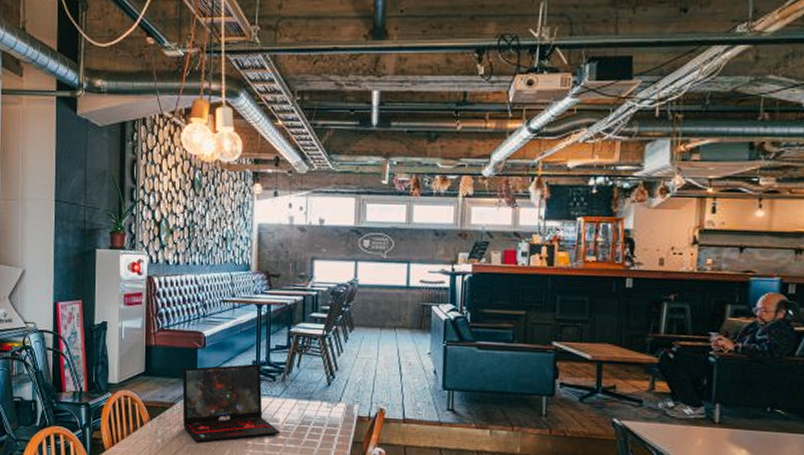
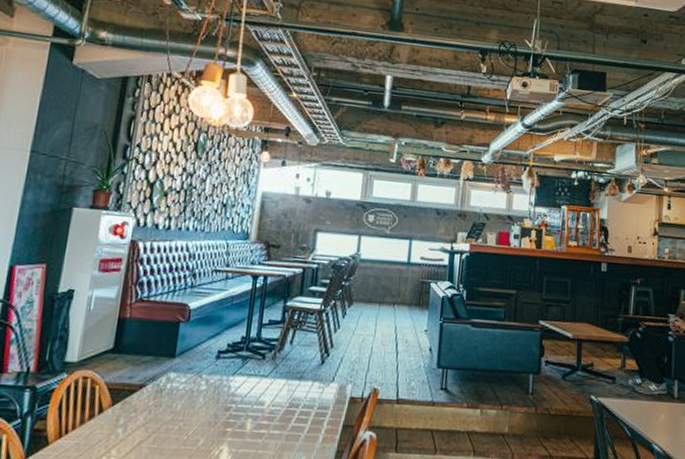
laptop: present [182,364,280,443] -> none [152,340,265,432]

